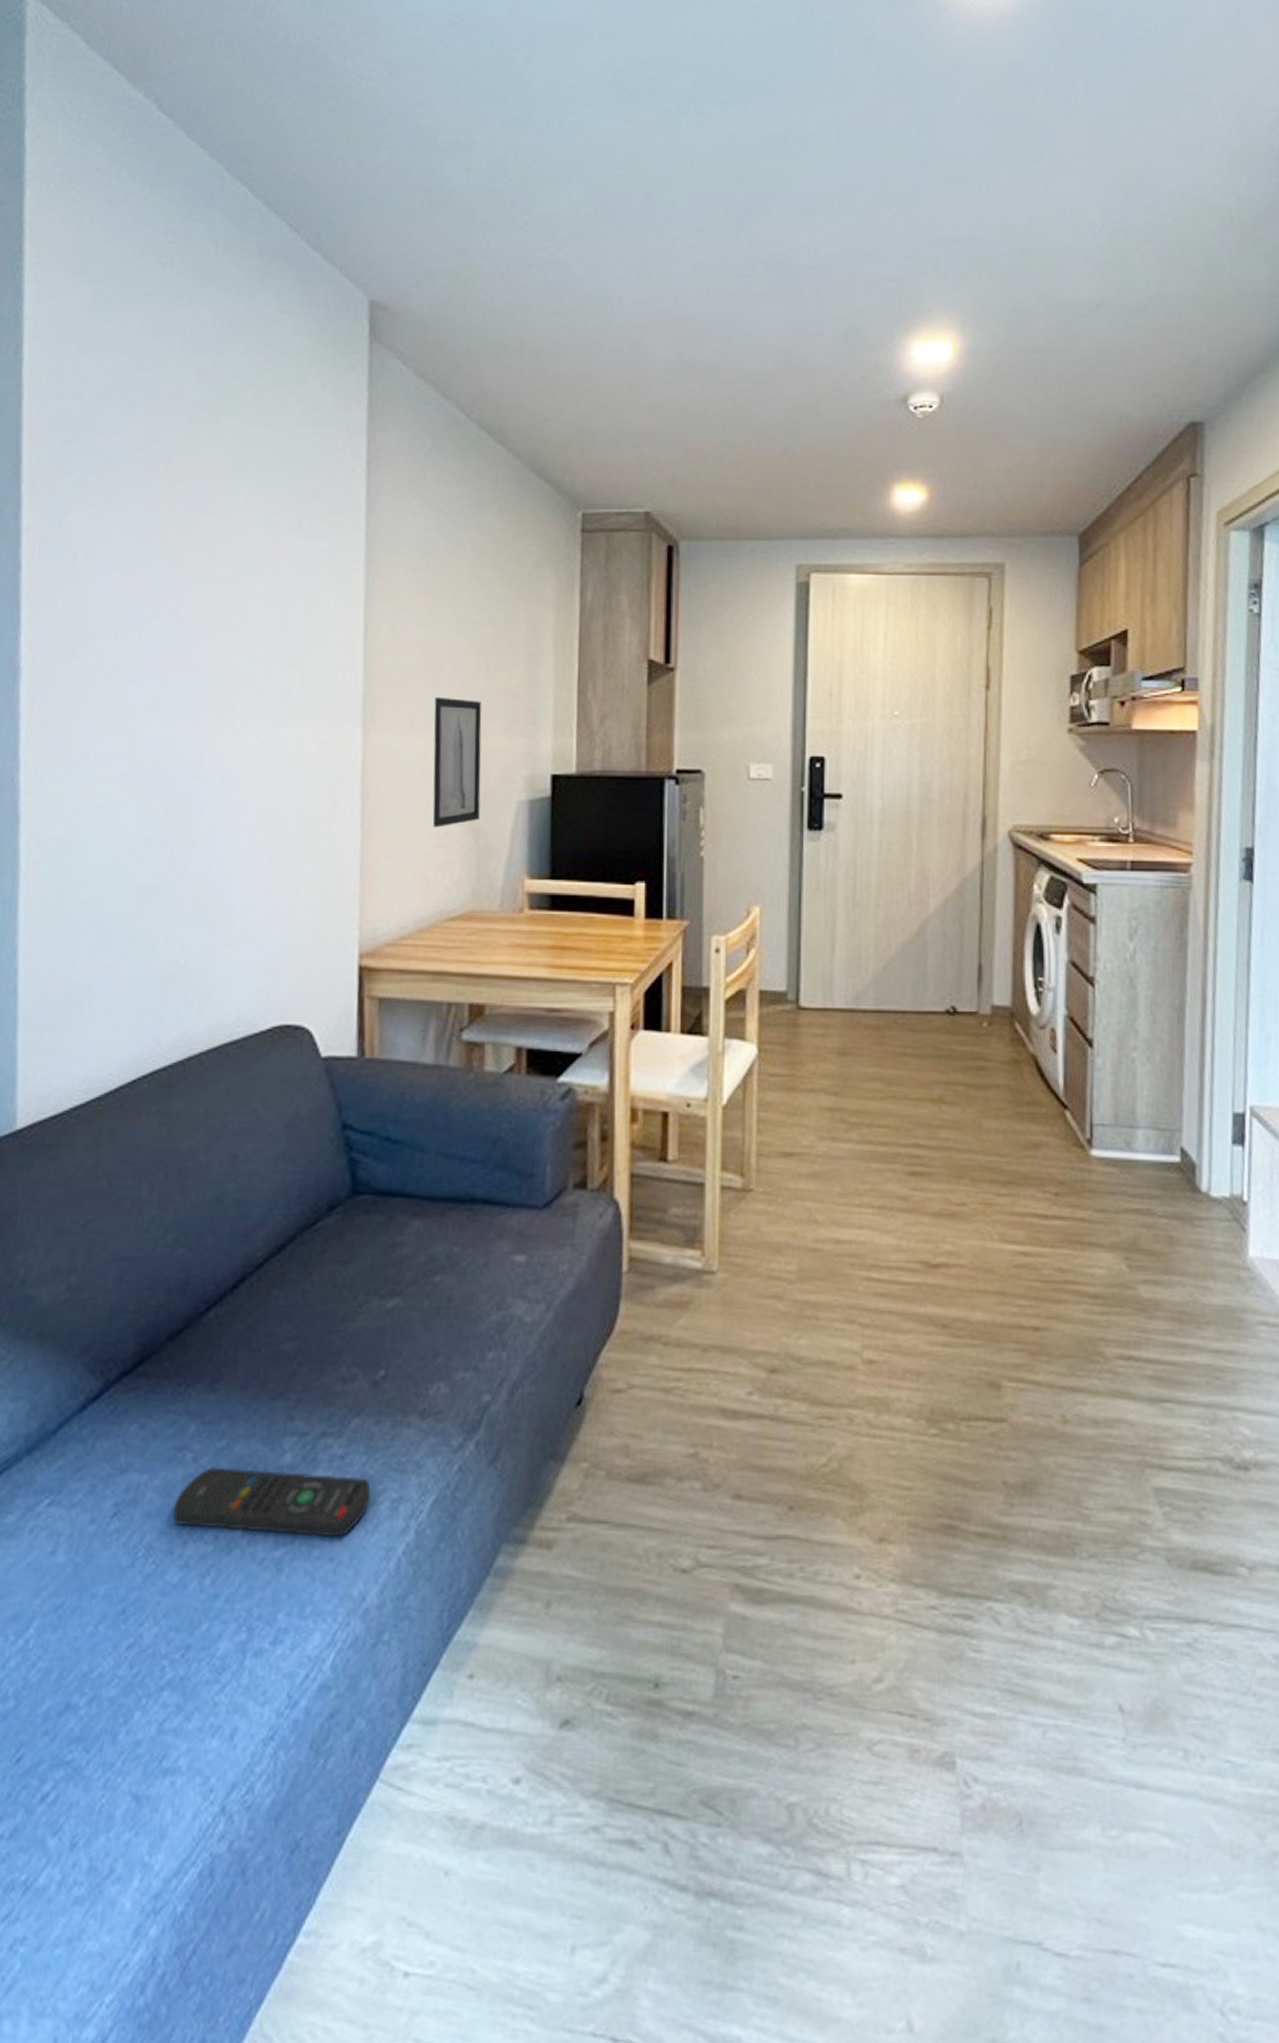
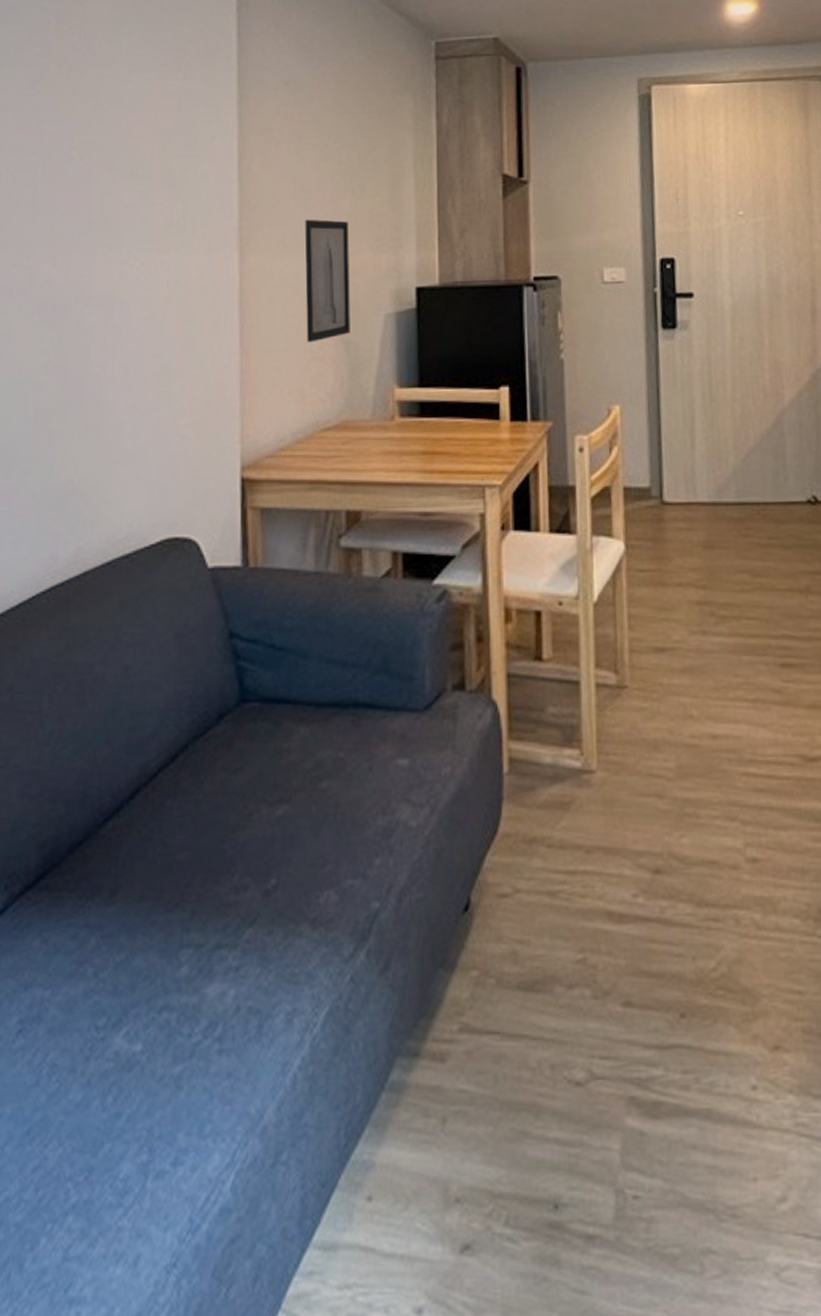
remote control: present [173,1467,371,1537] -> none [75,981,265,1052]

